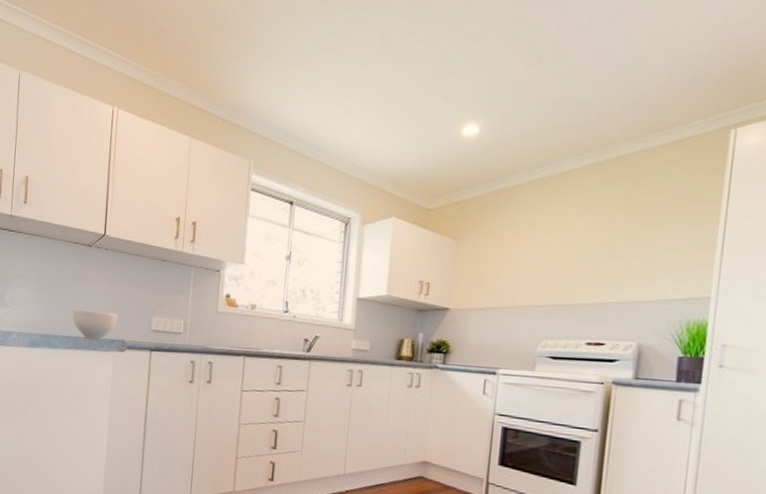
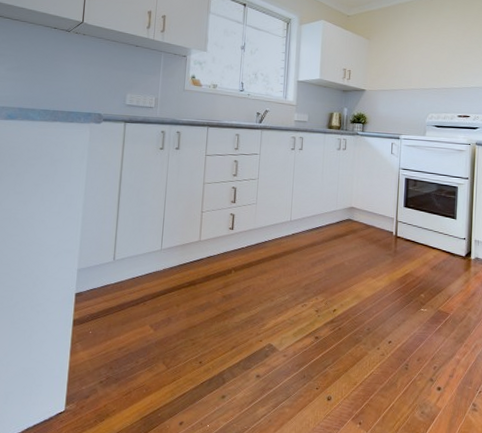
bowl: present [70,309,120,341] -> none [48,86,96,114]

